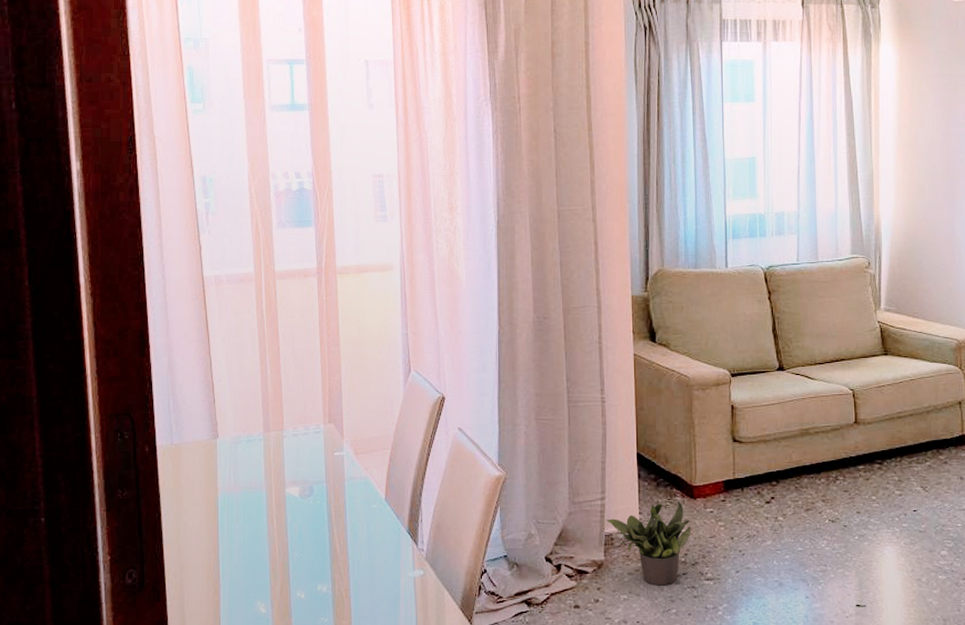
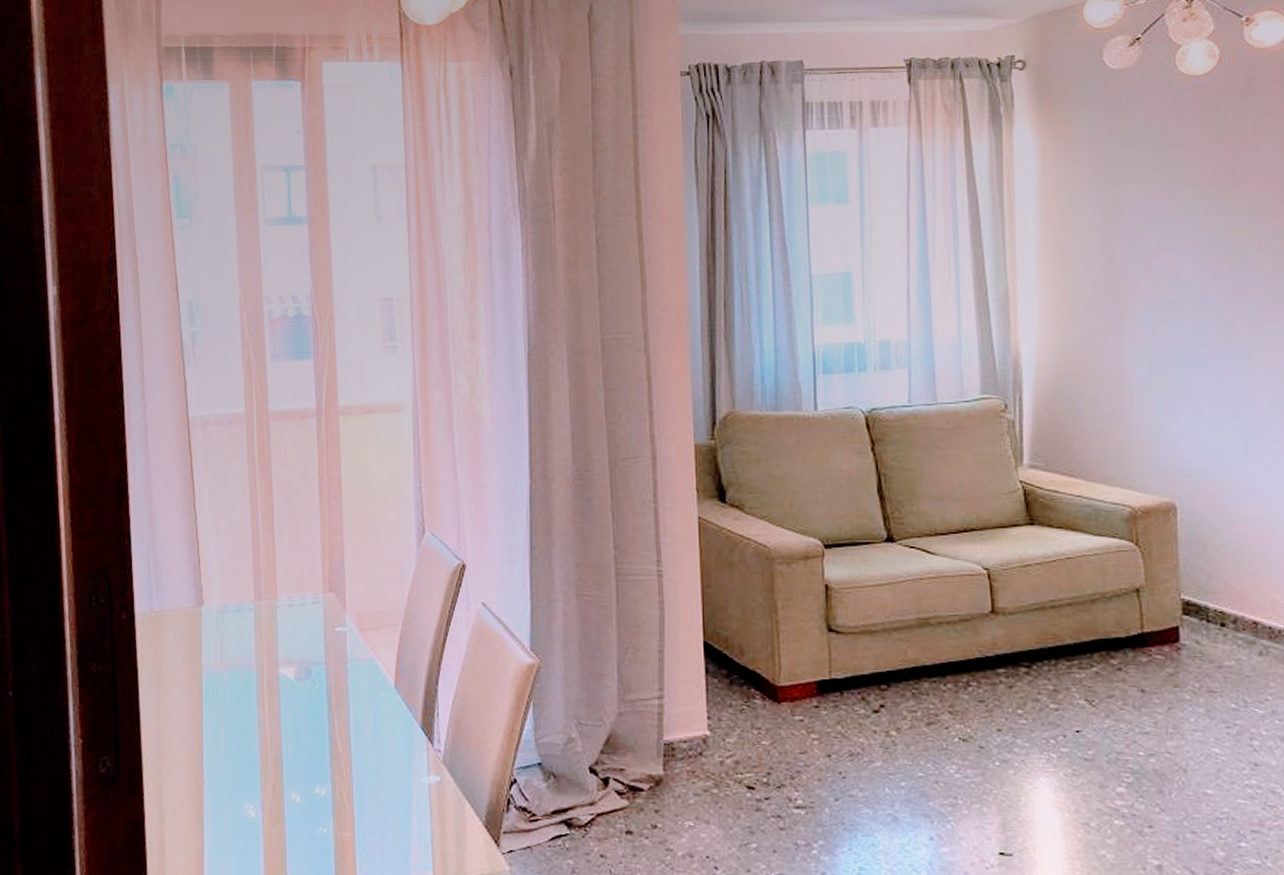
potted plant: present [607,500,691,586] -> none [666,703,775,813]

